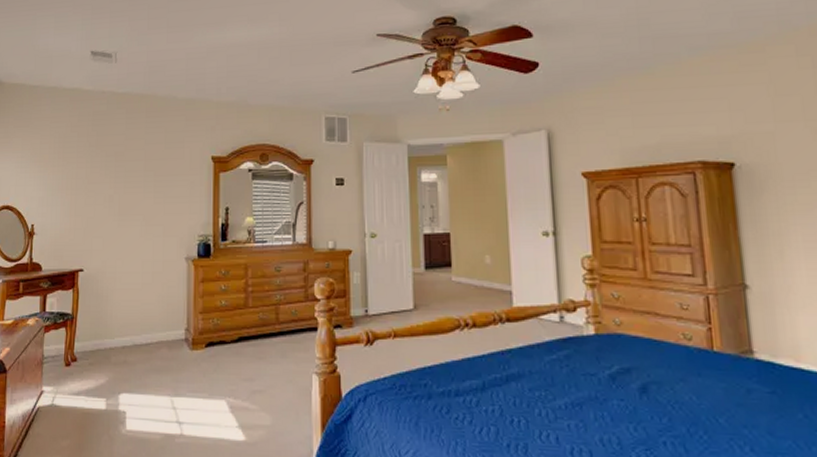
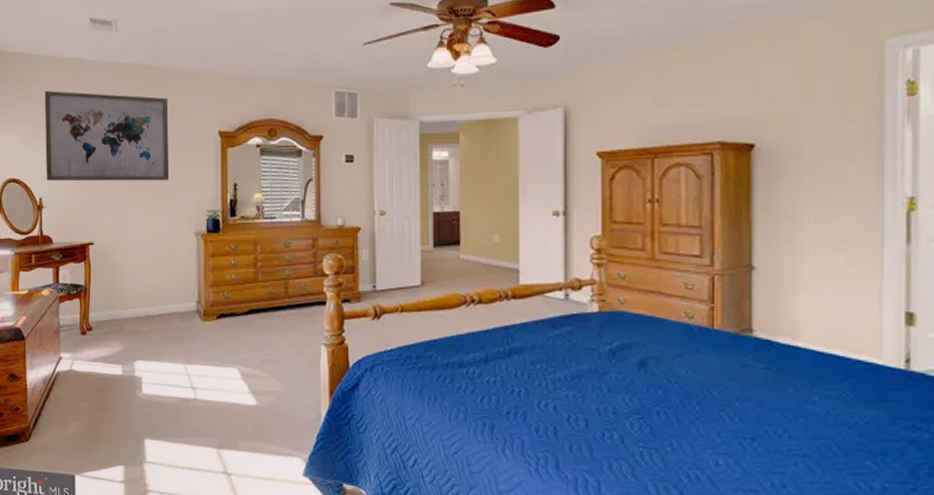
wall art: none [39,119,164,208] -> present [44,90,170,182]

